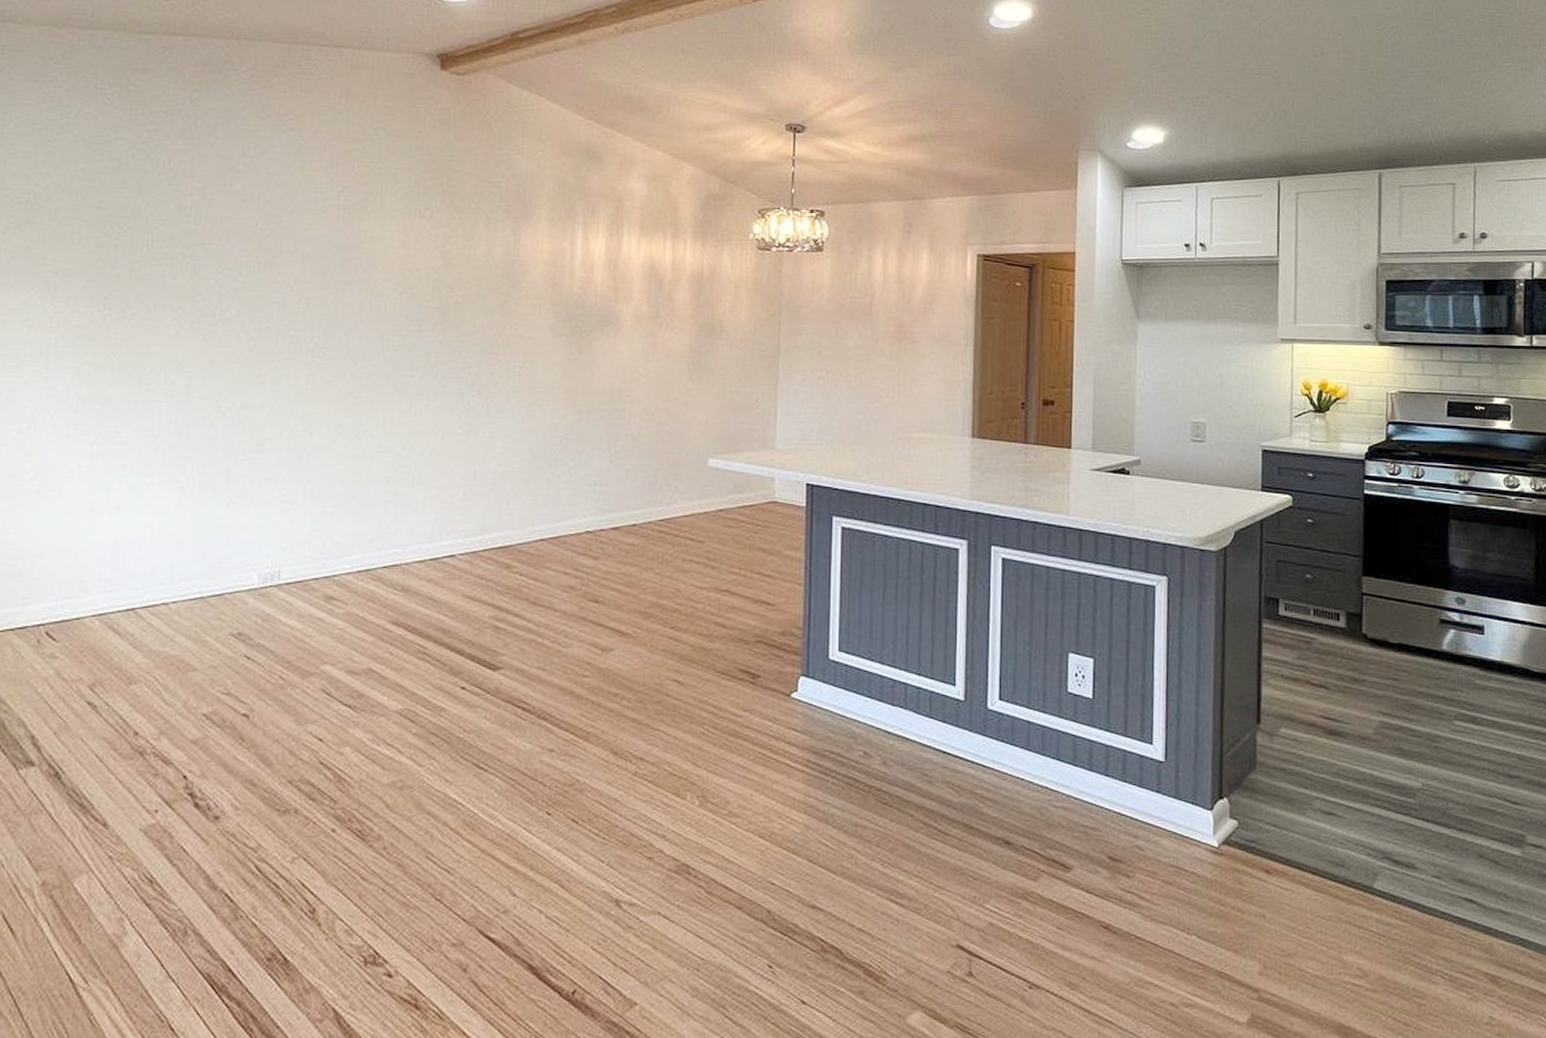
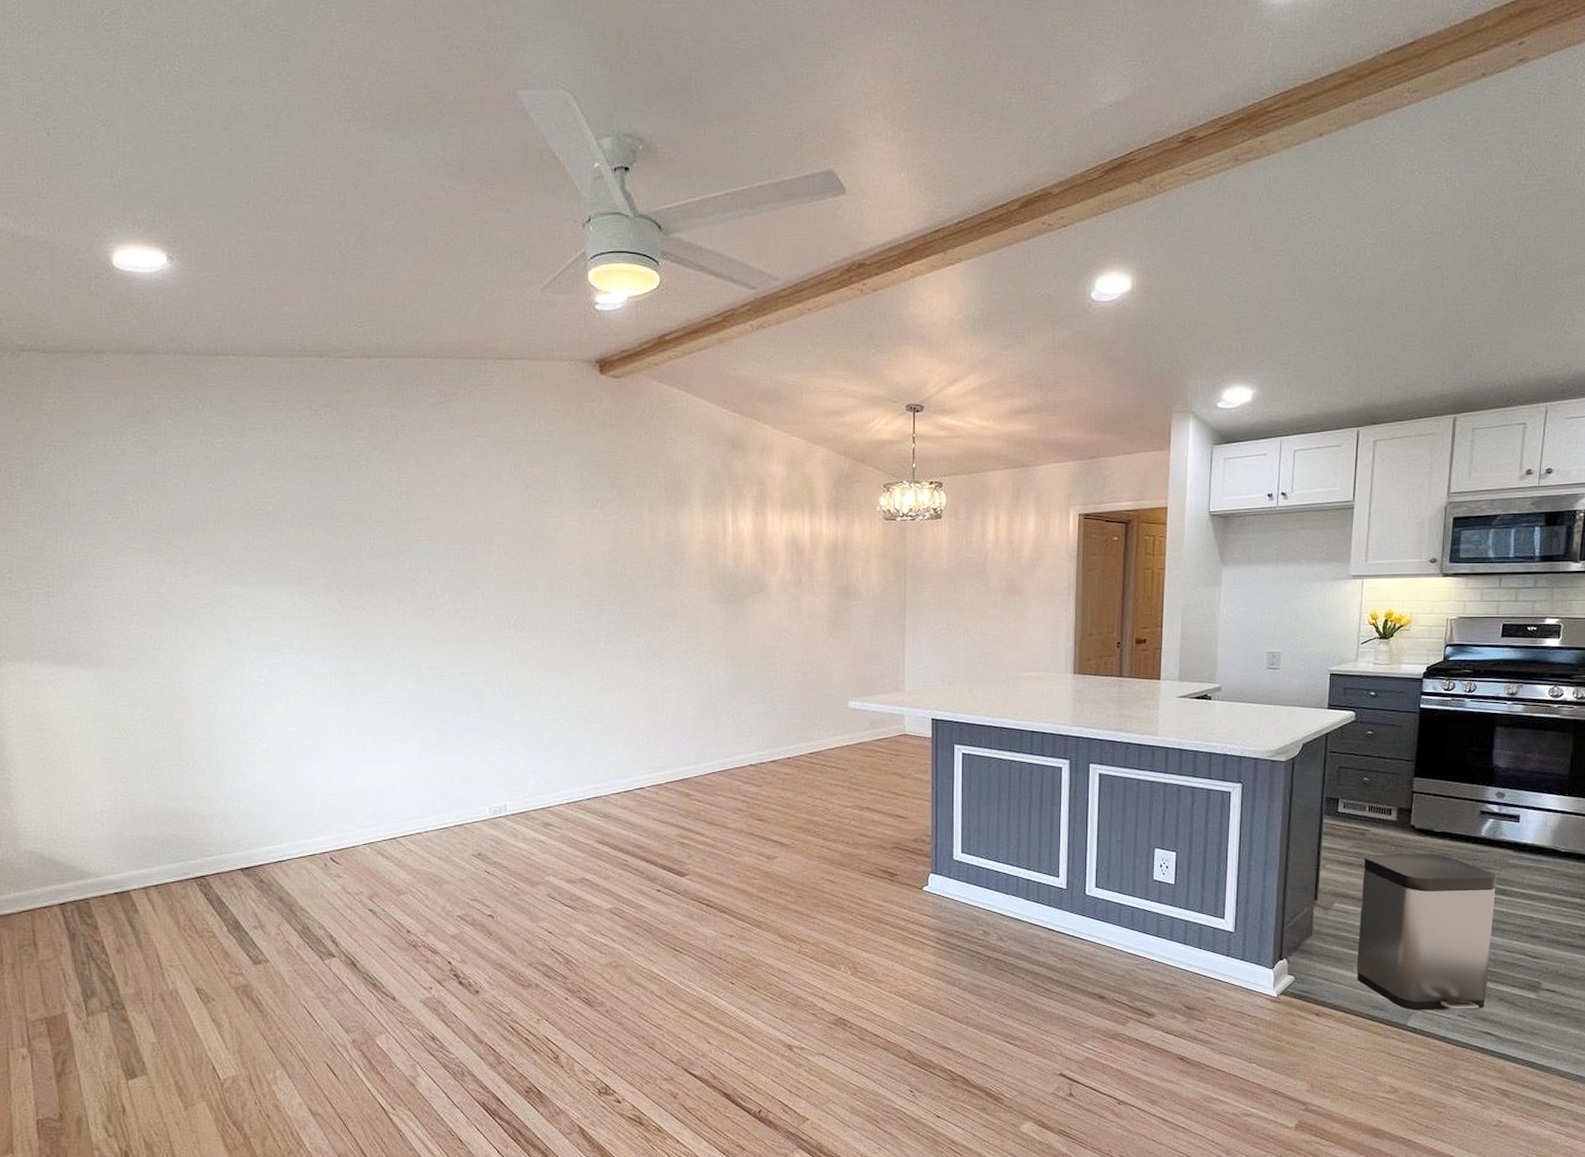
pedal bin: none [1310,668,1465,869] -> present [1356,853,1498,1011]

